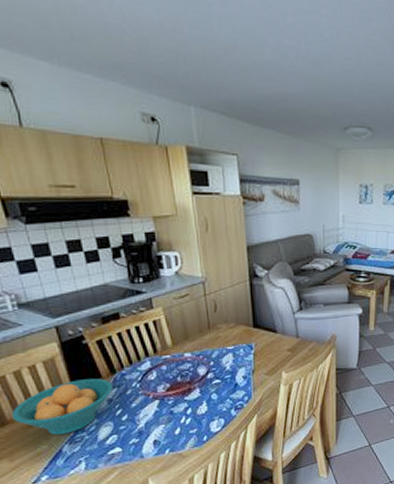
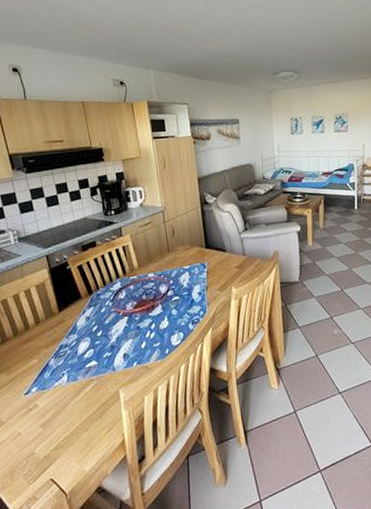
fruit bowl: present [12,378,113,435] -> none [11,299,90,350]

